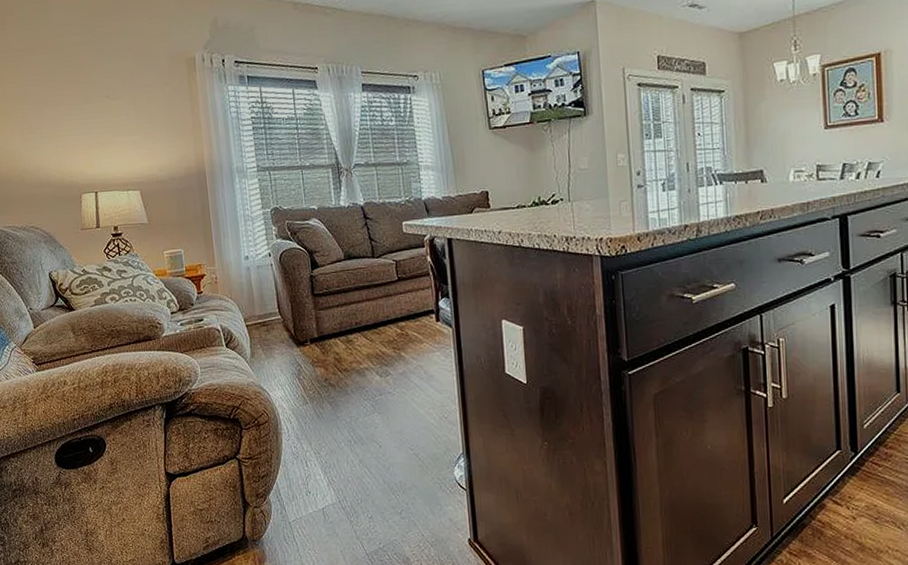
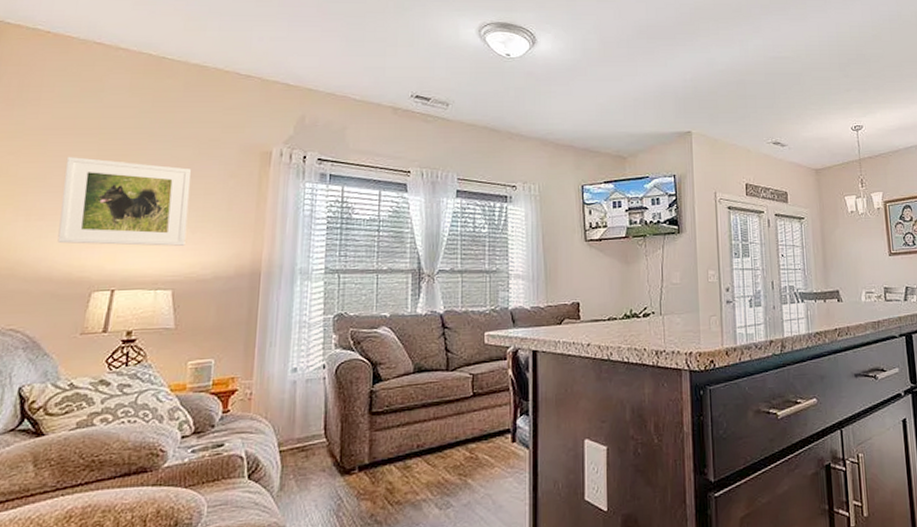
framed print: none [37,75,142,153] -> present [57,157,191,246]

